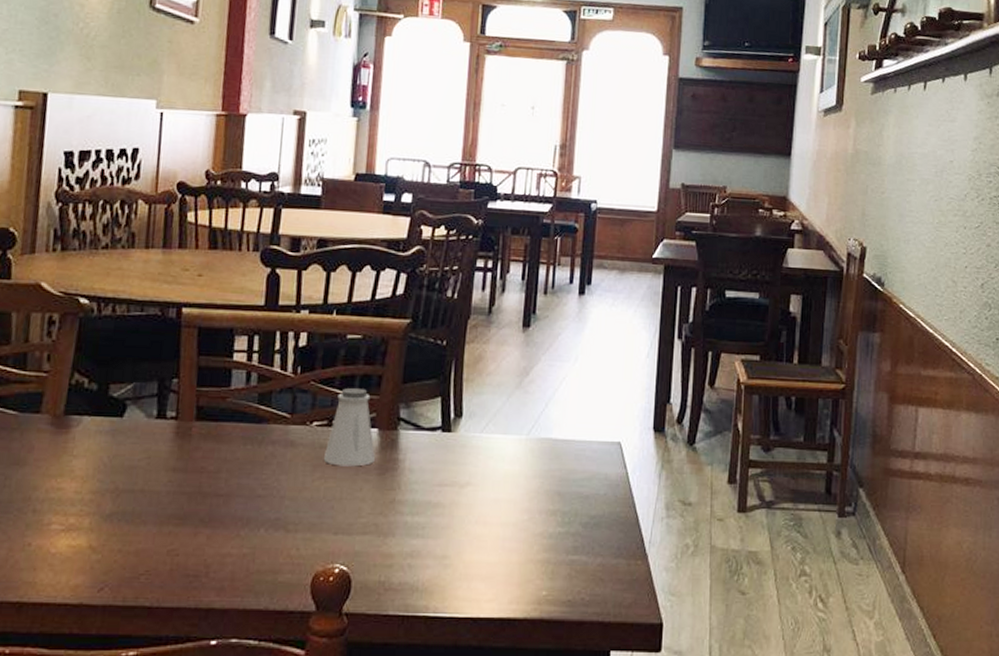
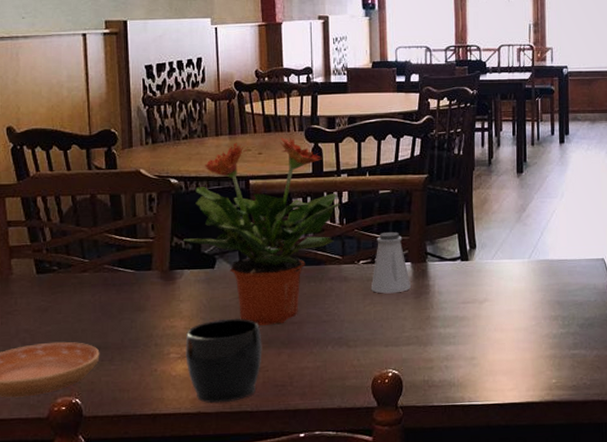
mug: none [71,483,175,594] -> present [185,318,262,404]
potted plant: none [87,257,296,496] -> present [183,137,341,325]

